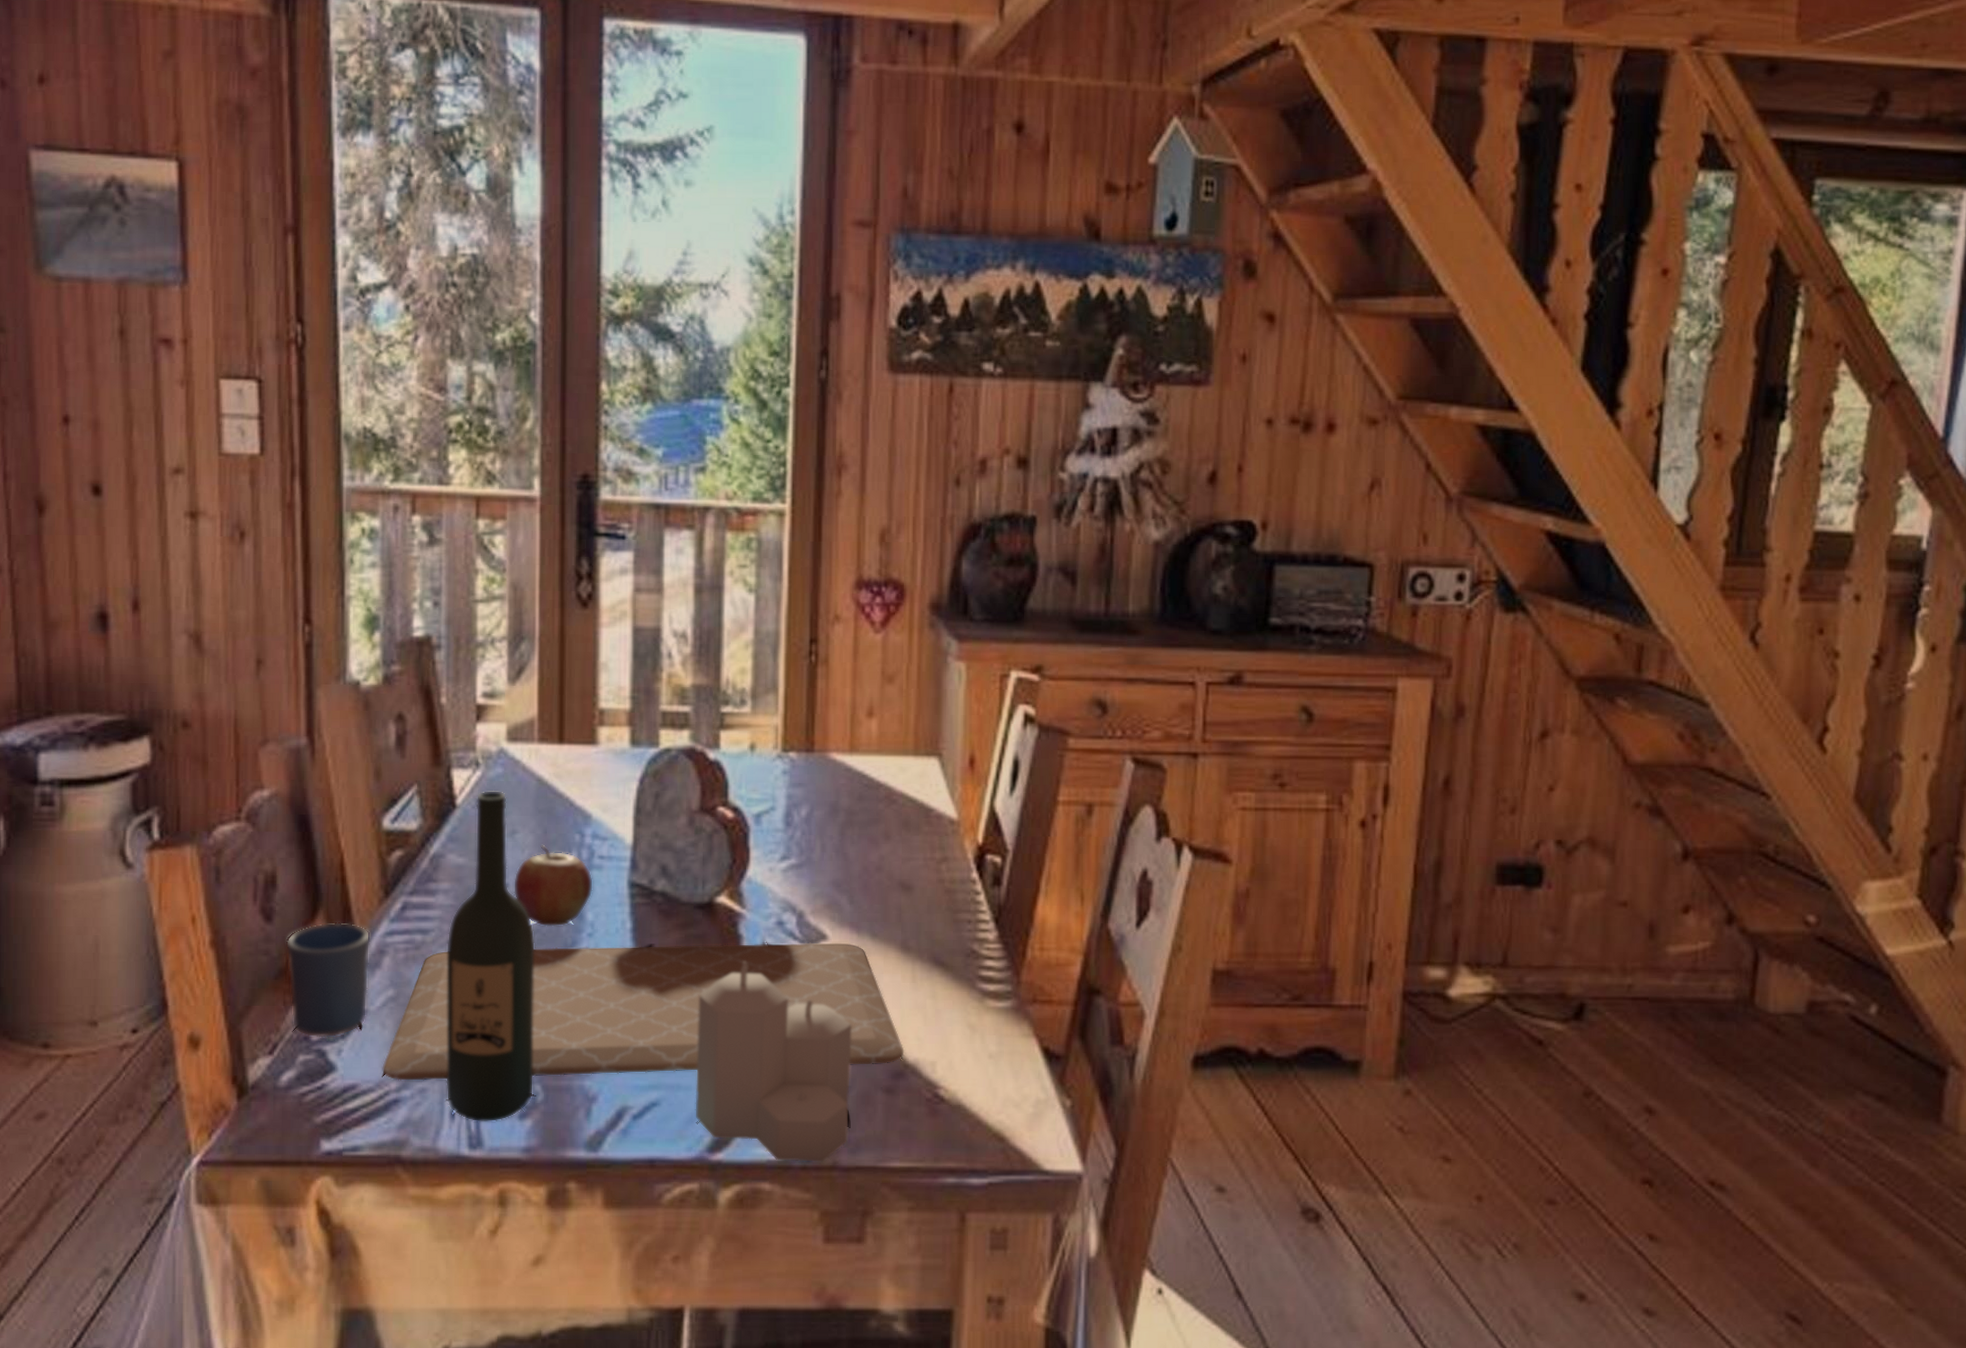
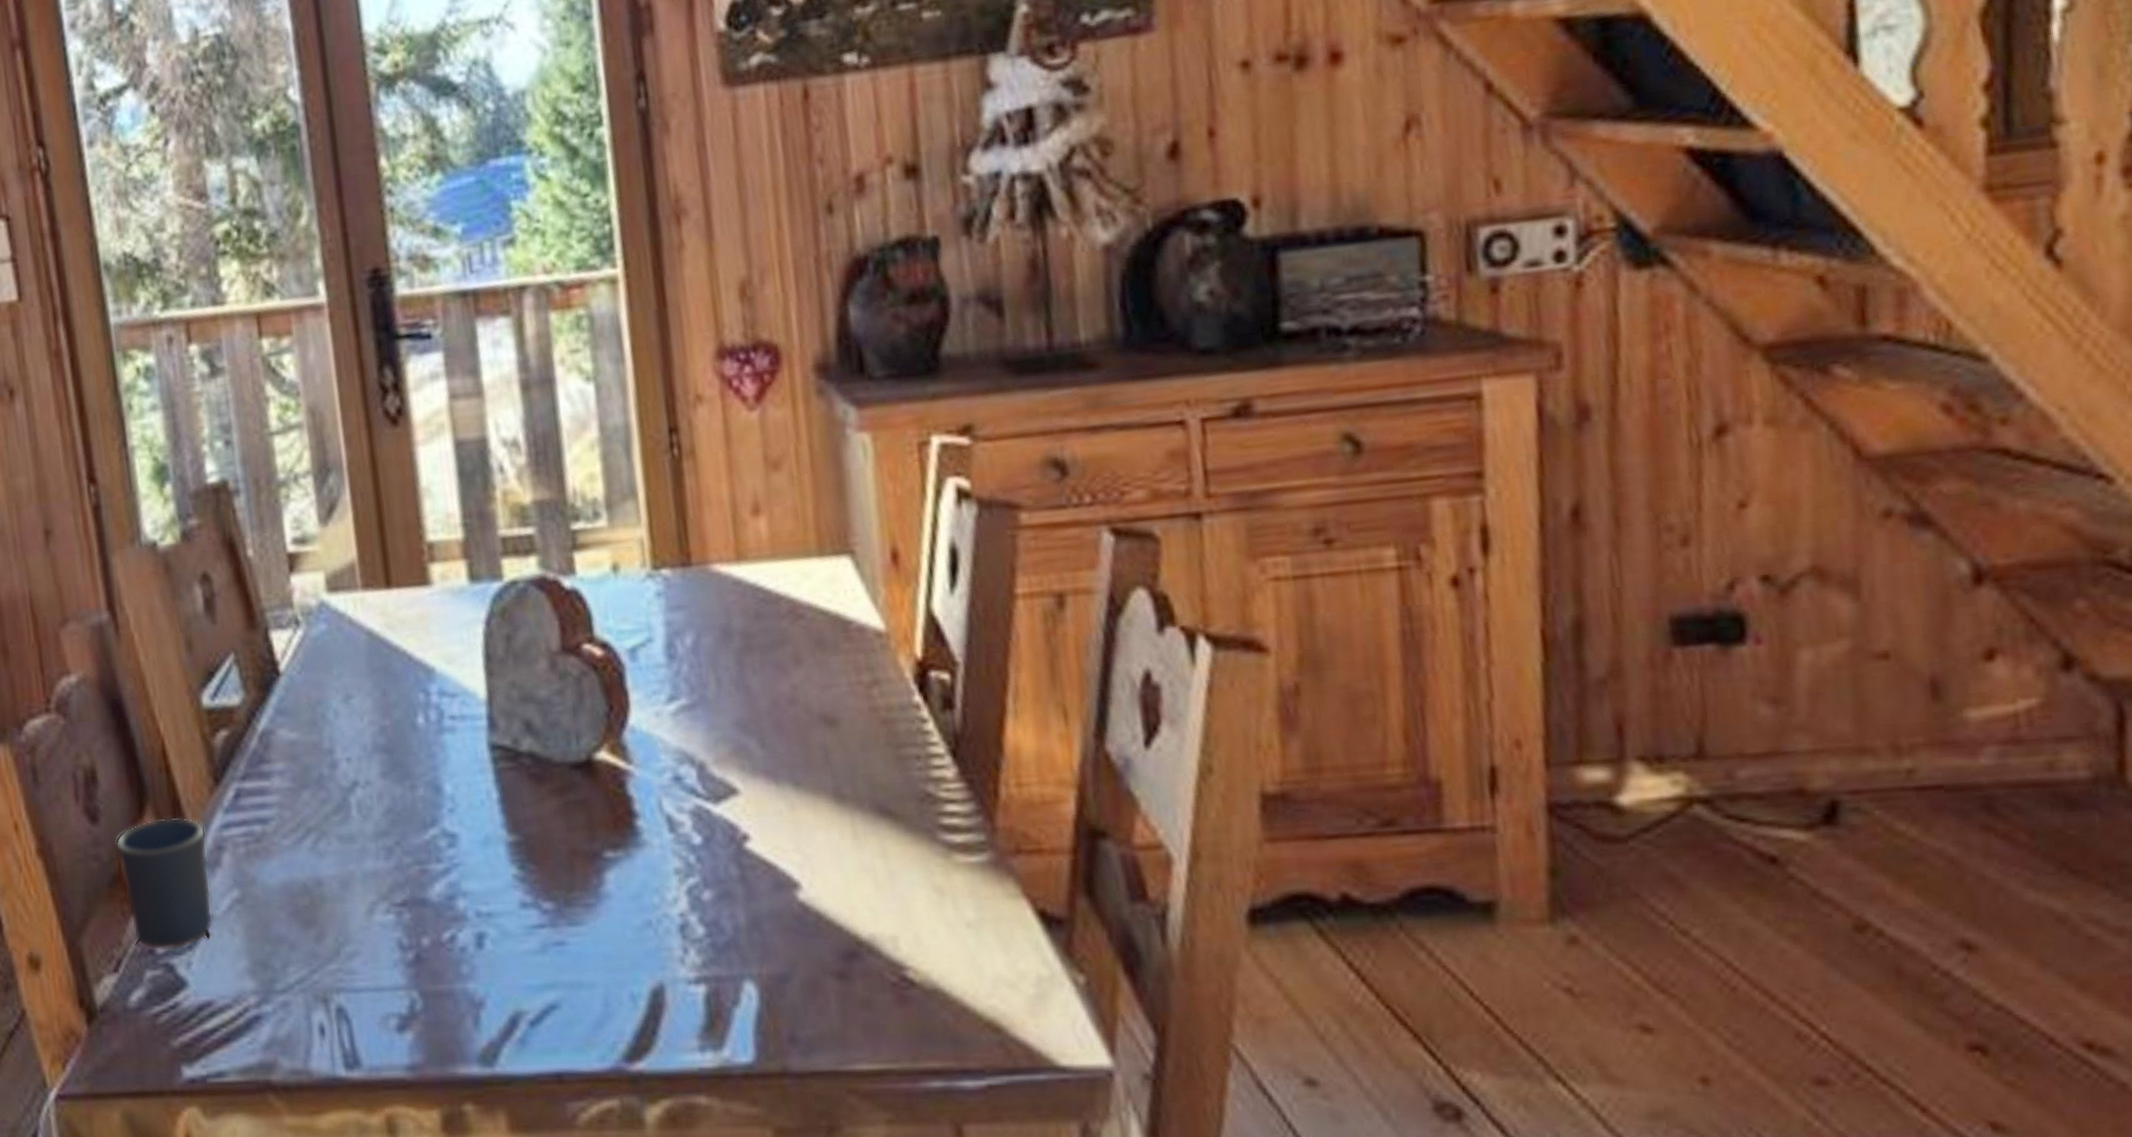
placemat: present [382,942,905,1081] -> none [237,796,856,994]
wine bottle: present [445,790,536,1122] -> none [289,649,410,1038]
fruit: present [512,844,593,927] -> none [355,708,448,805]
candle: present [695,961,852,1162] -> none [590,828,797,1069]

